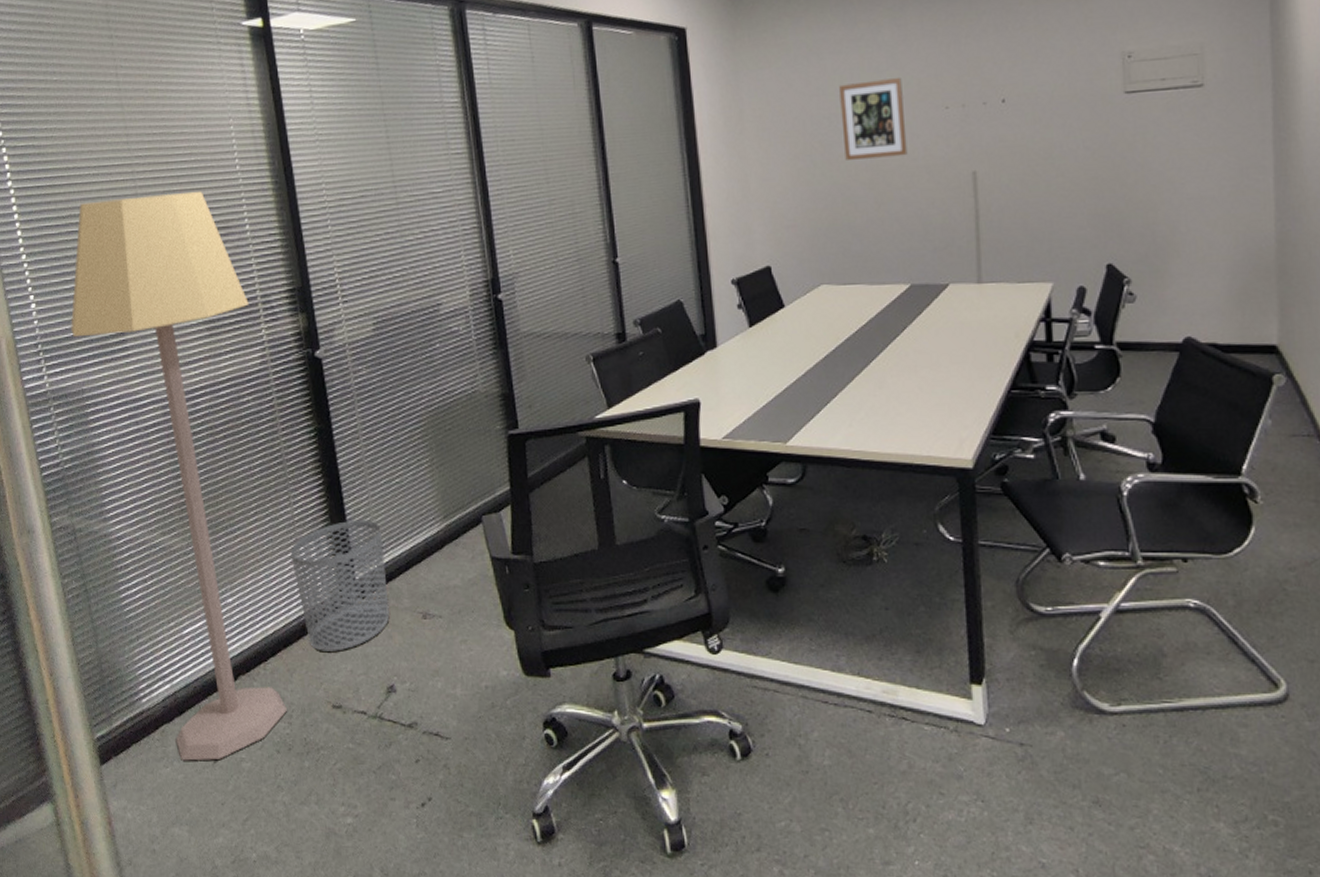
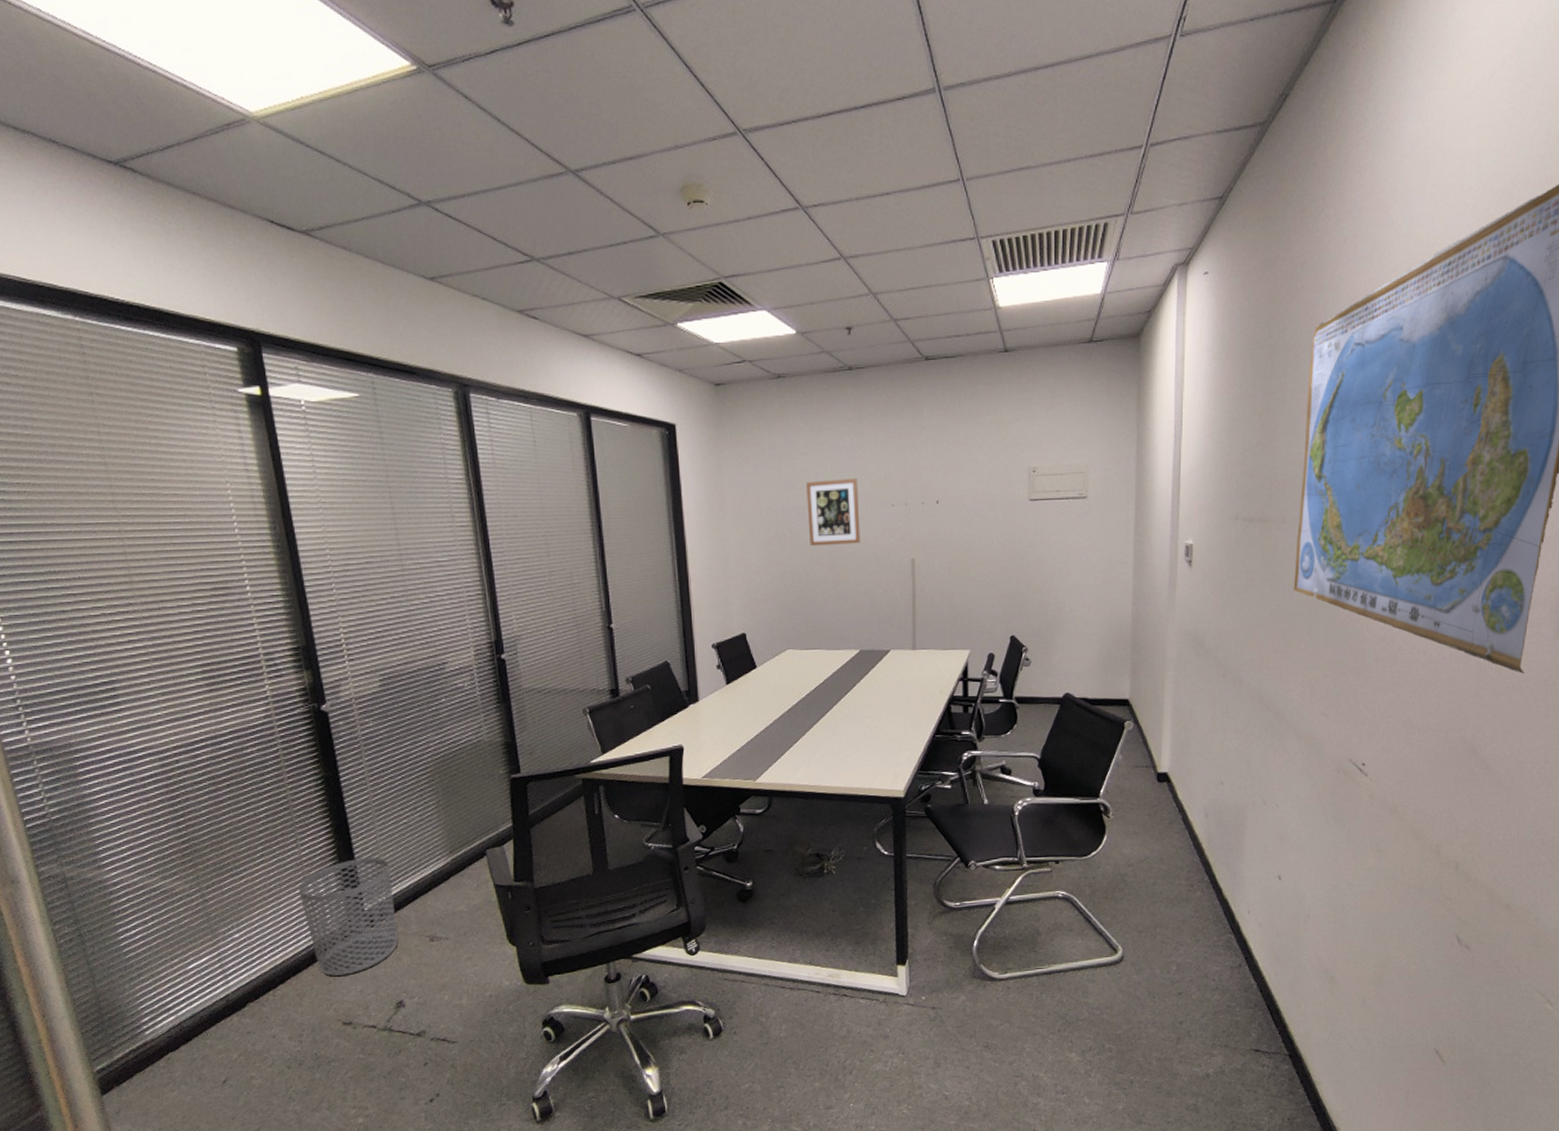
lamp: present [71,191,287,761] -> none [54,552,297,1084]

